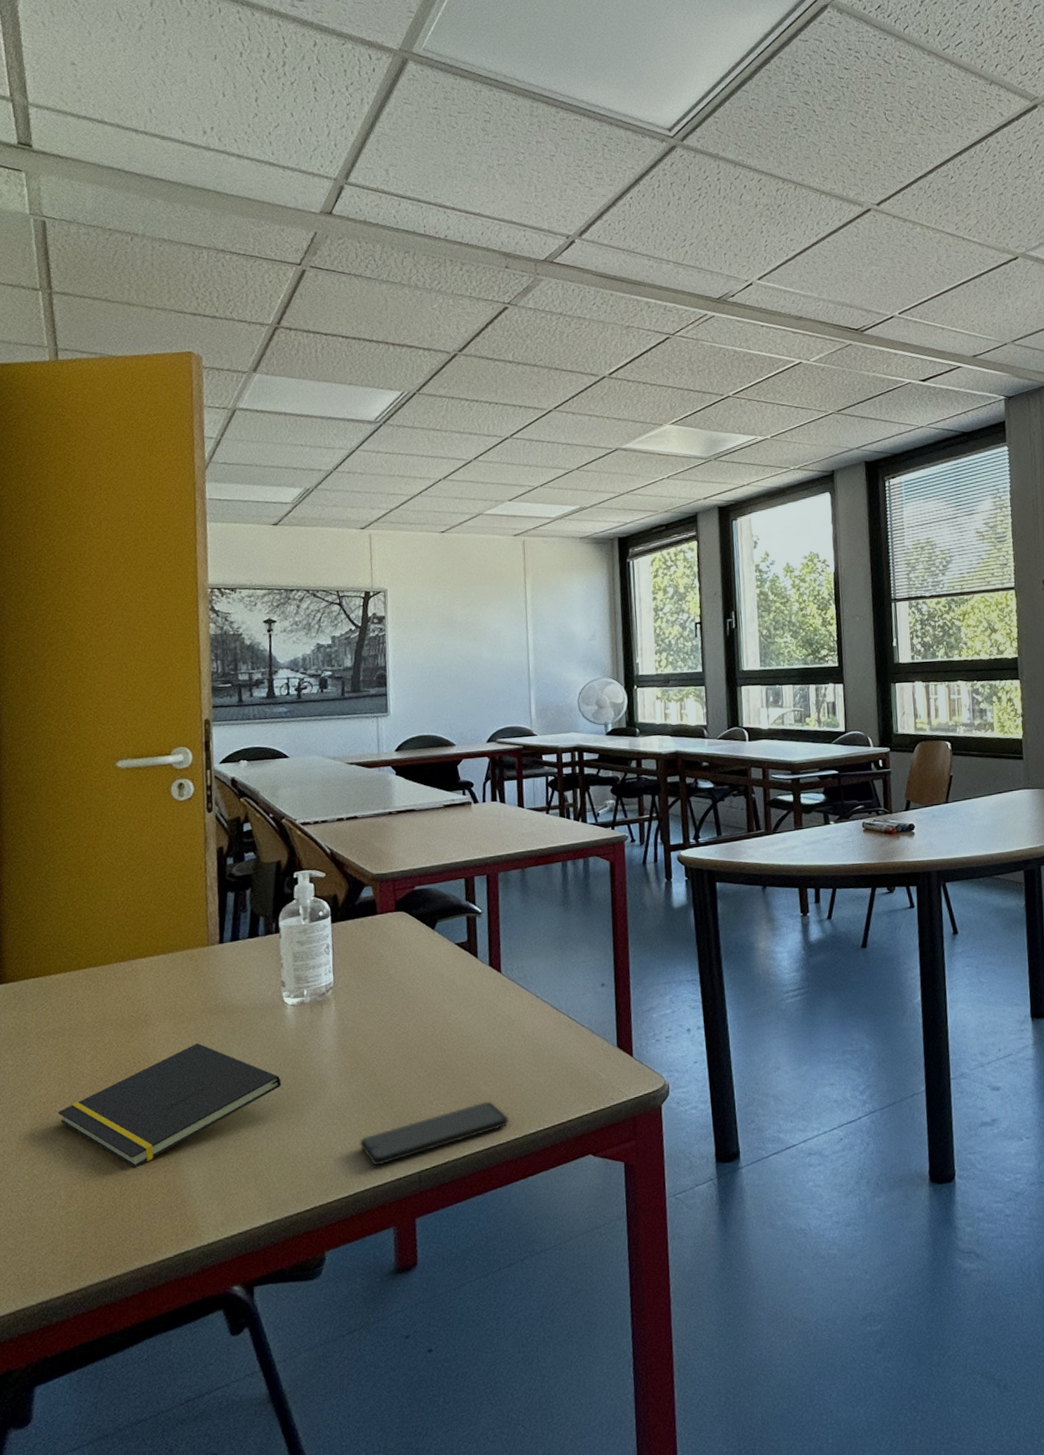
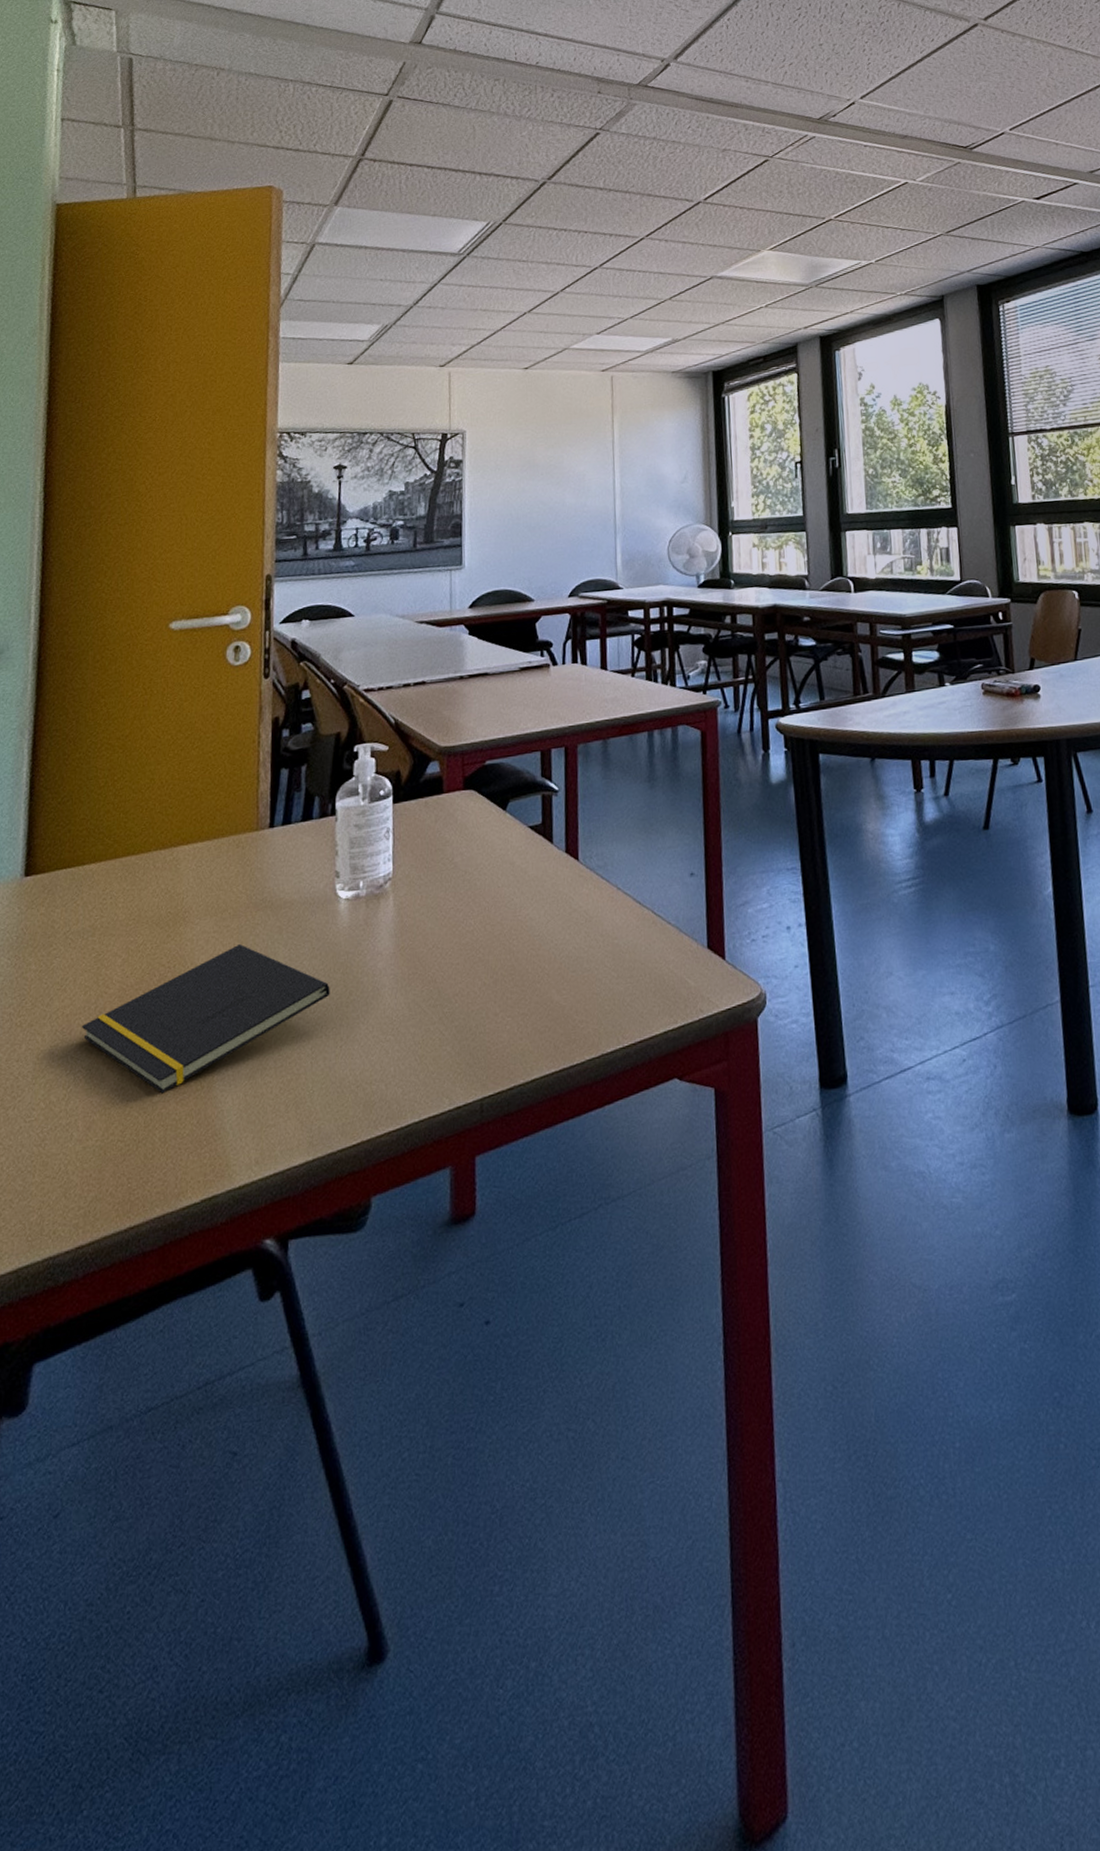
smartphone: present [359,1101,510,1165] -> none [414,1013,585,1091]

